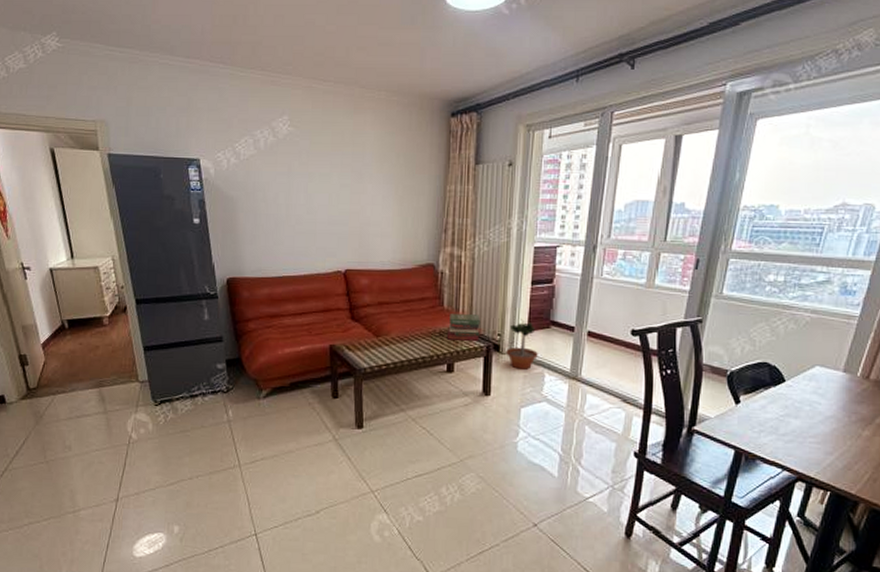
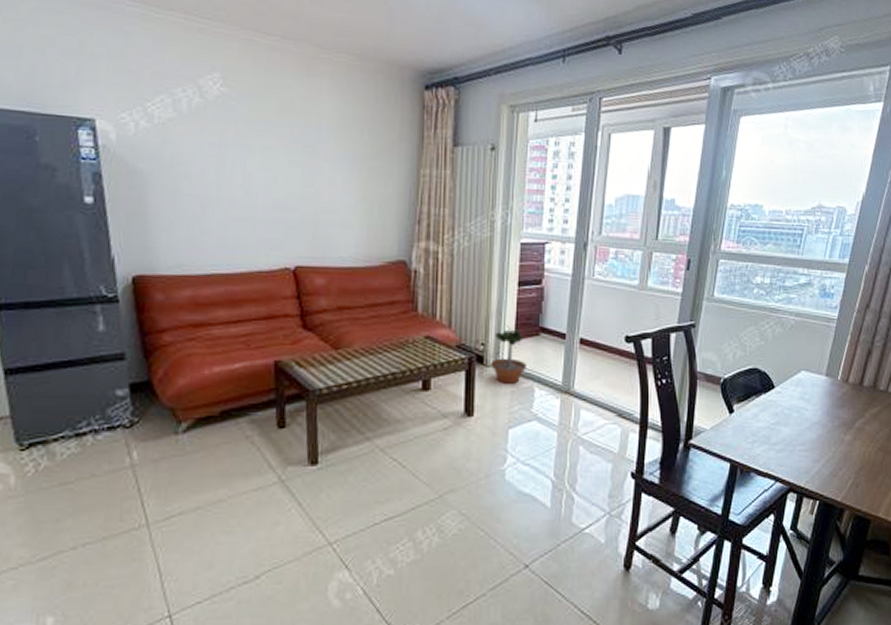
books: present [446,314,480,341] -> none [421,320,461,352]

